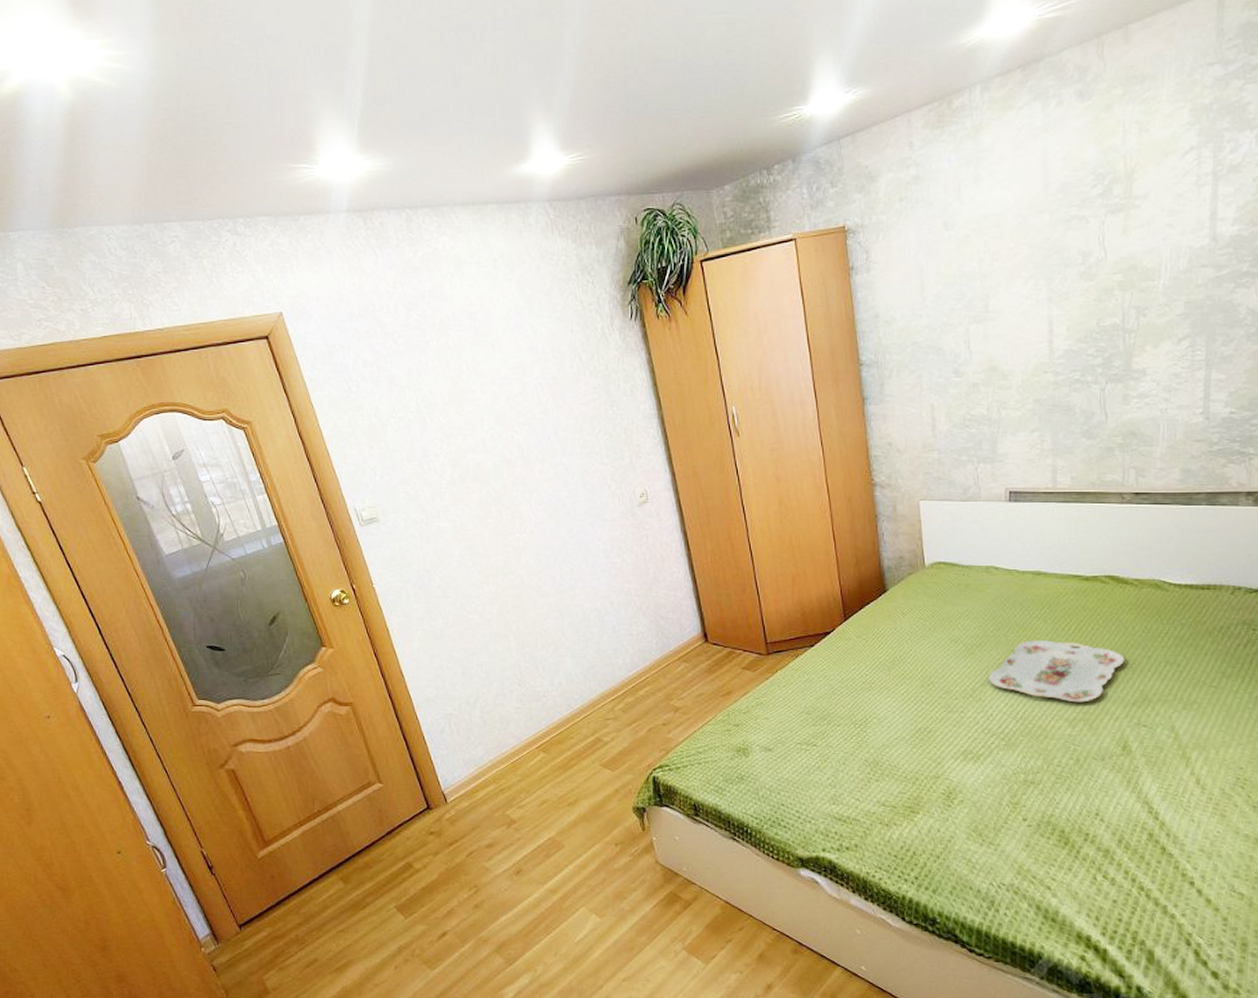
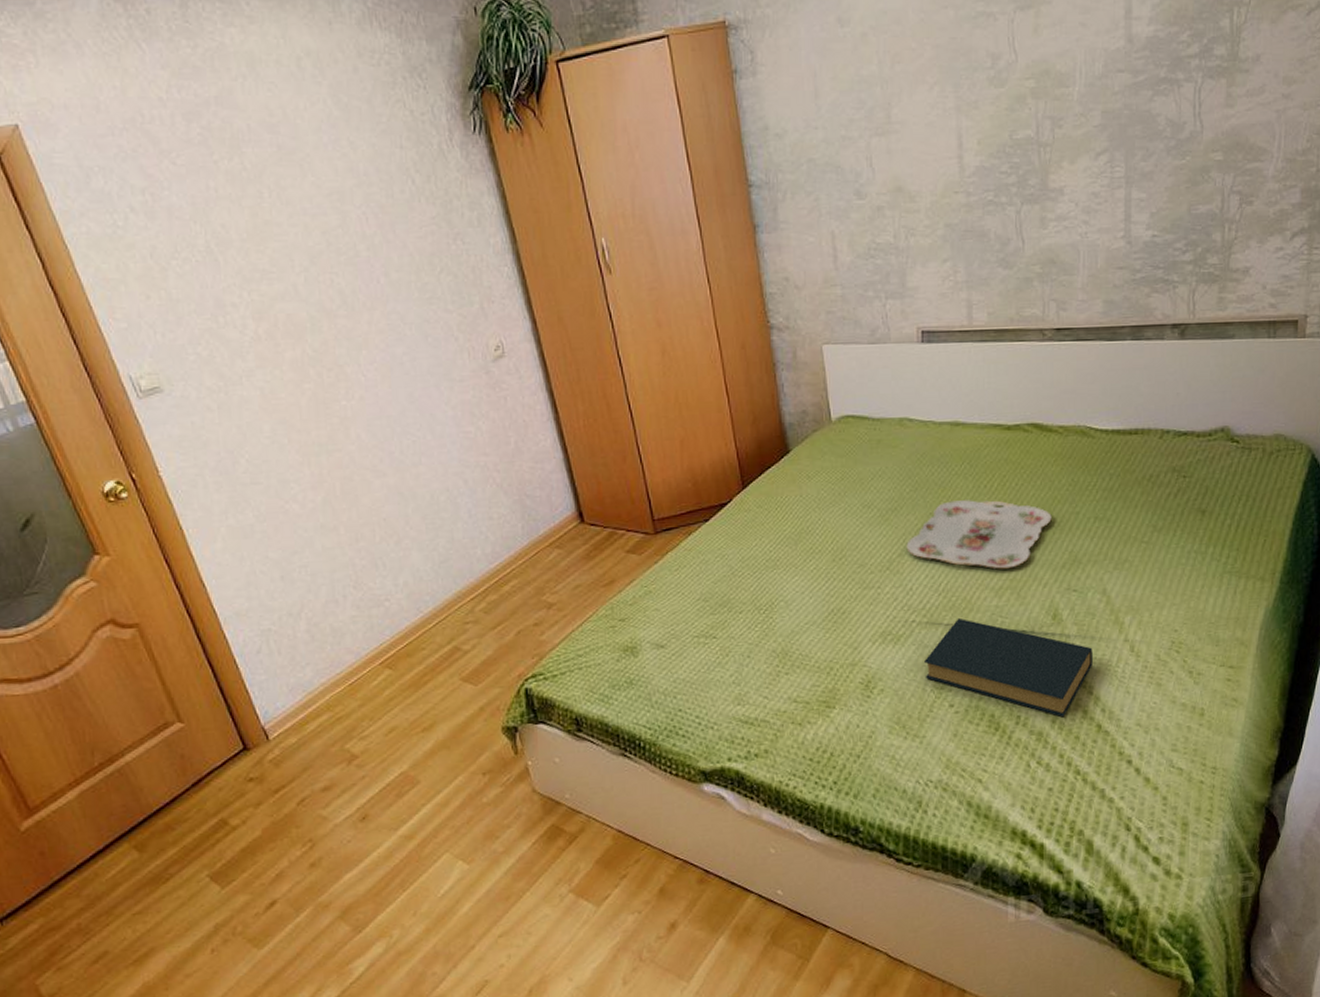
hardback book: none [1000,743,1160,838] -> present [923,617,1093,718]

